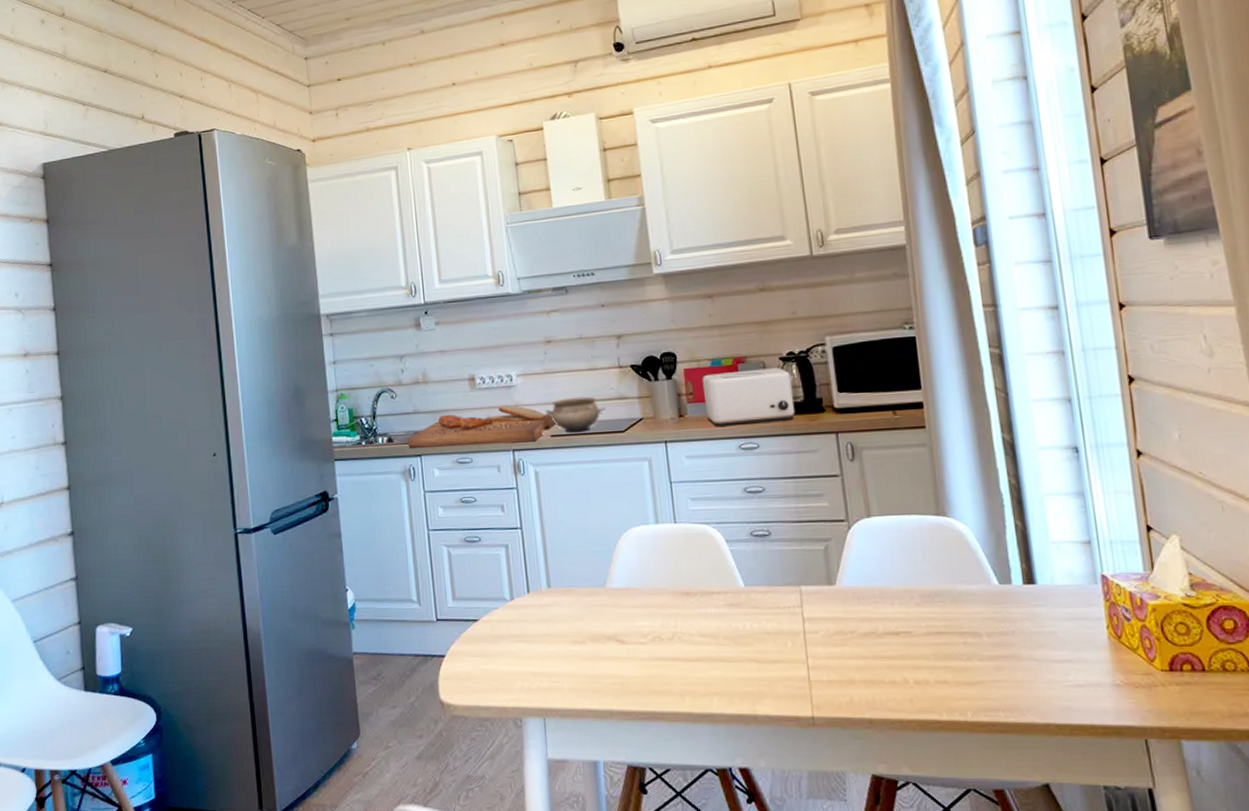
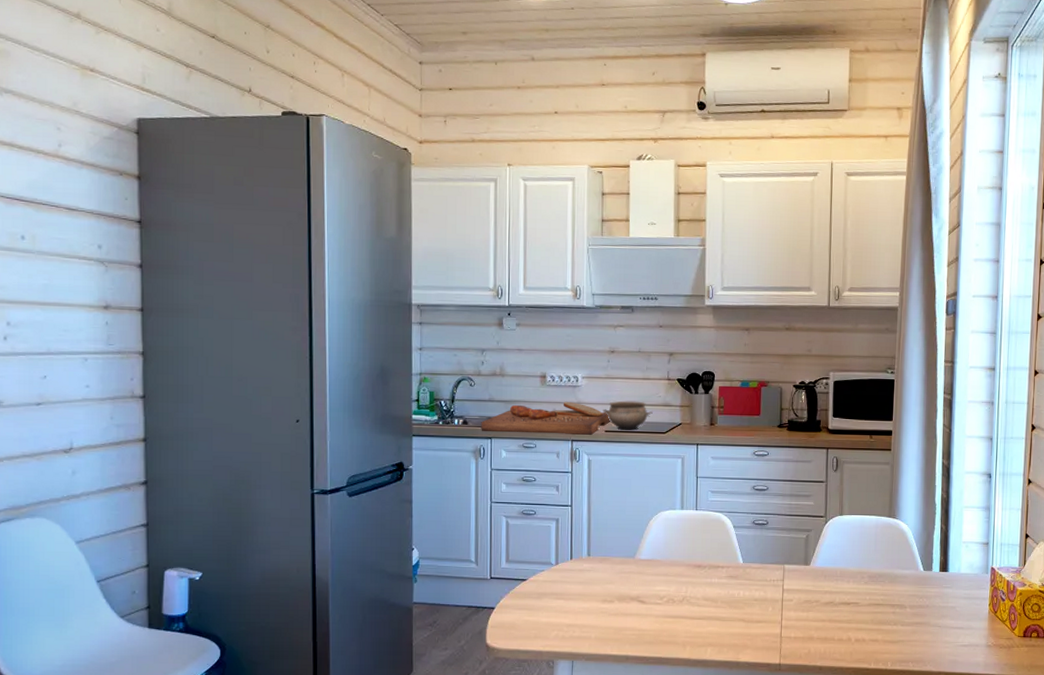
toaster: present [702,367,796,428] -> none [732,392,802,437]

